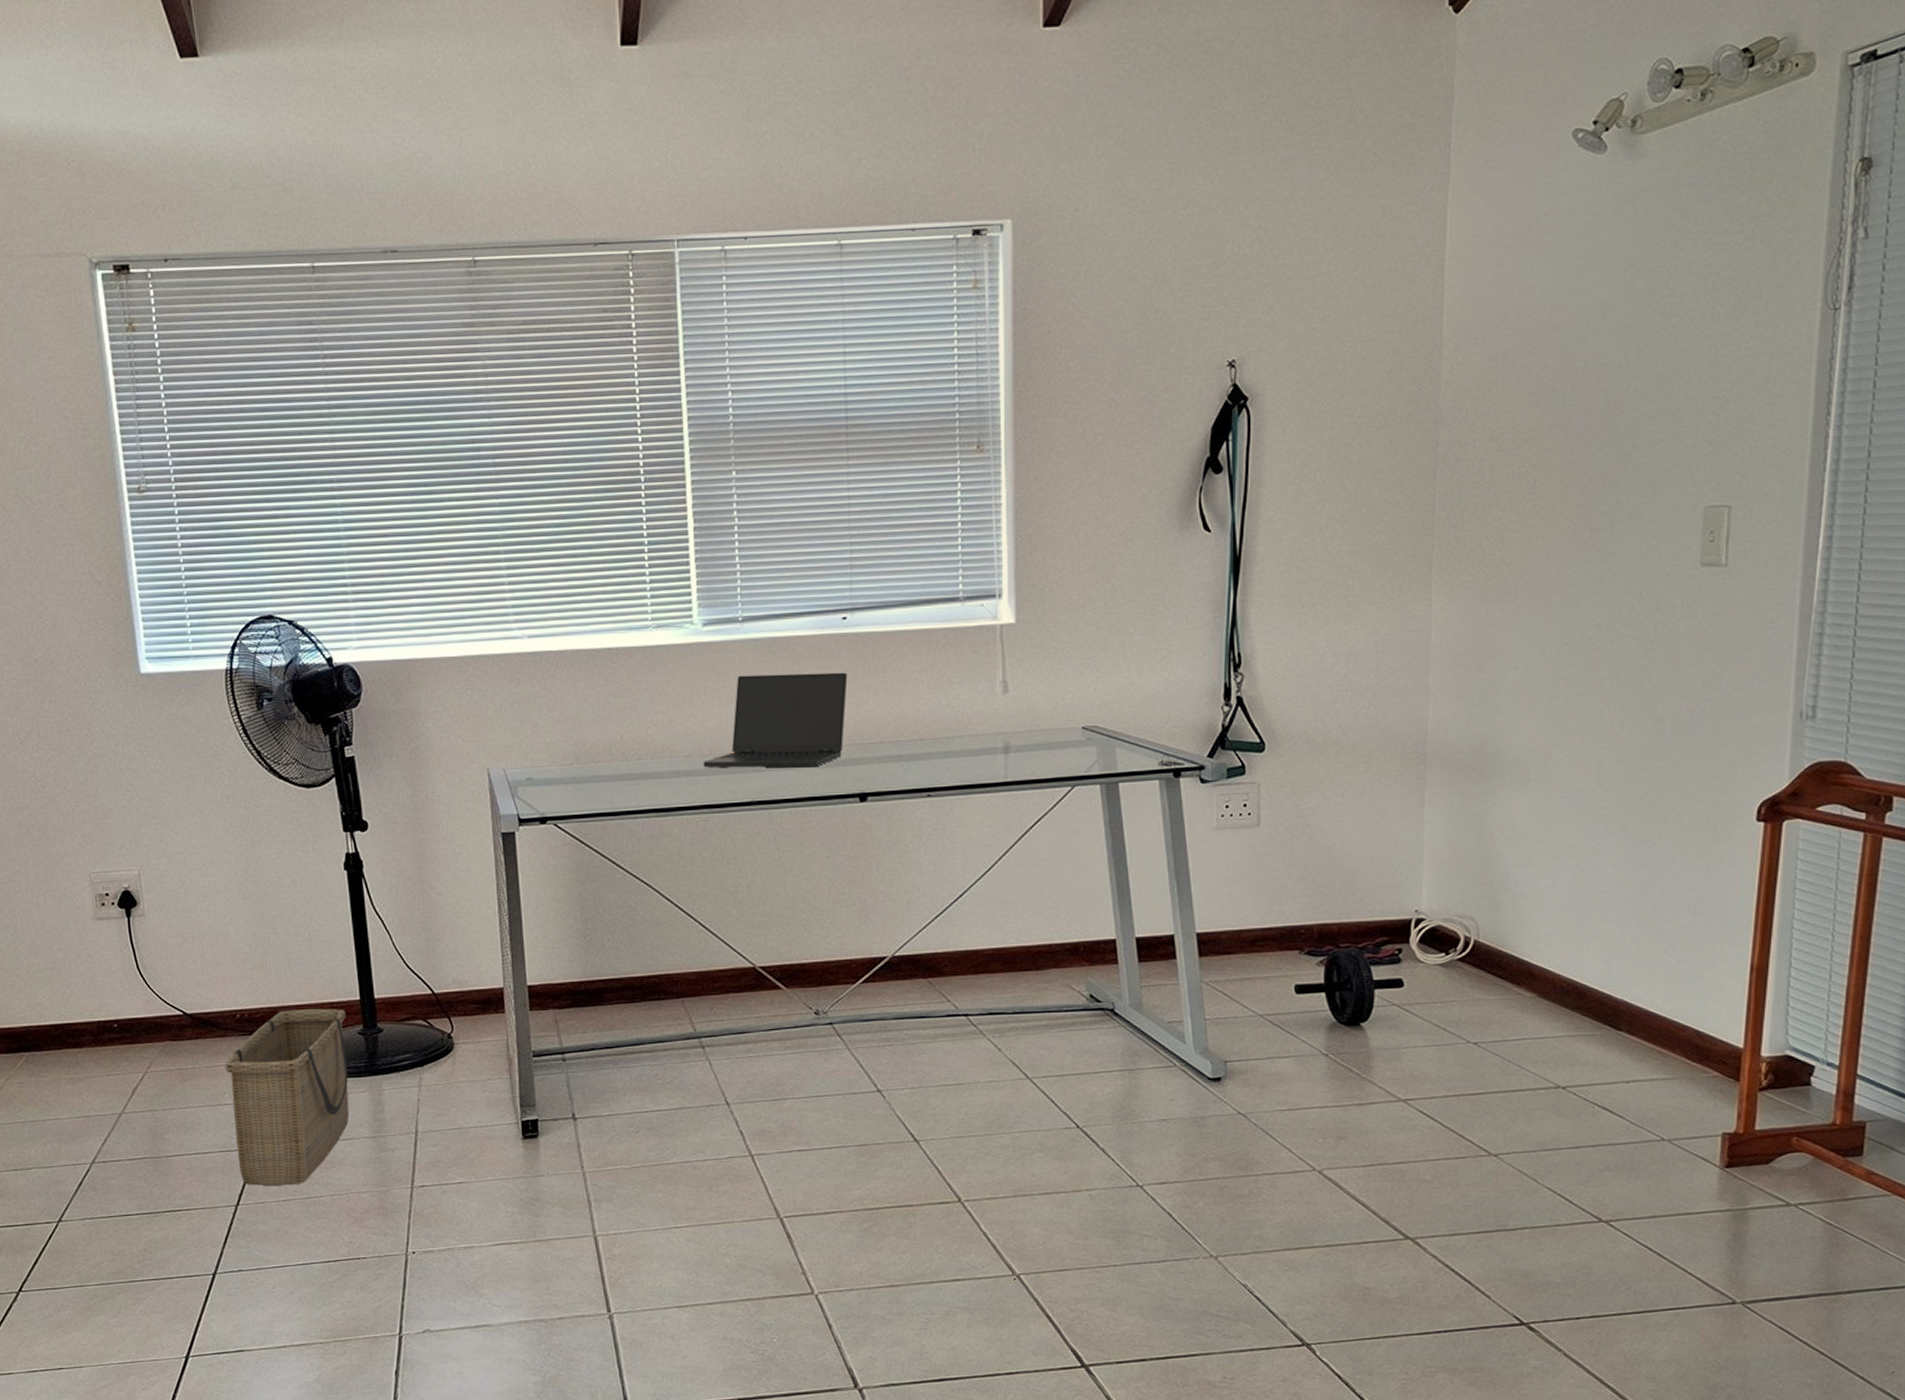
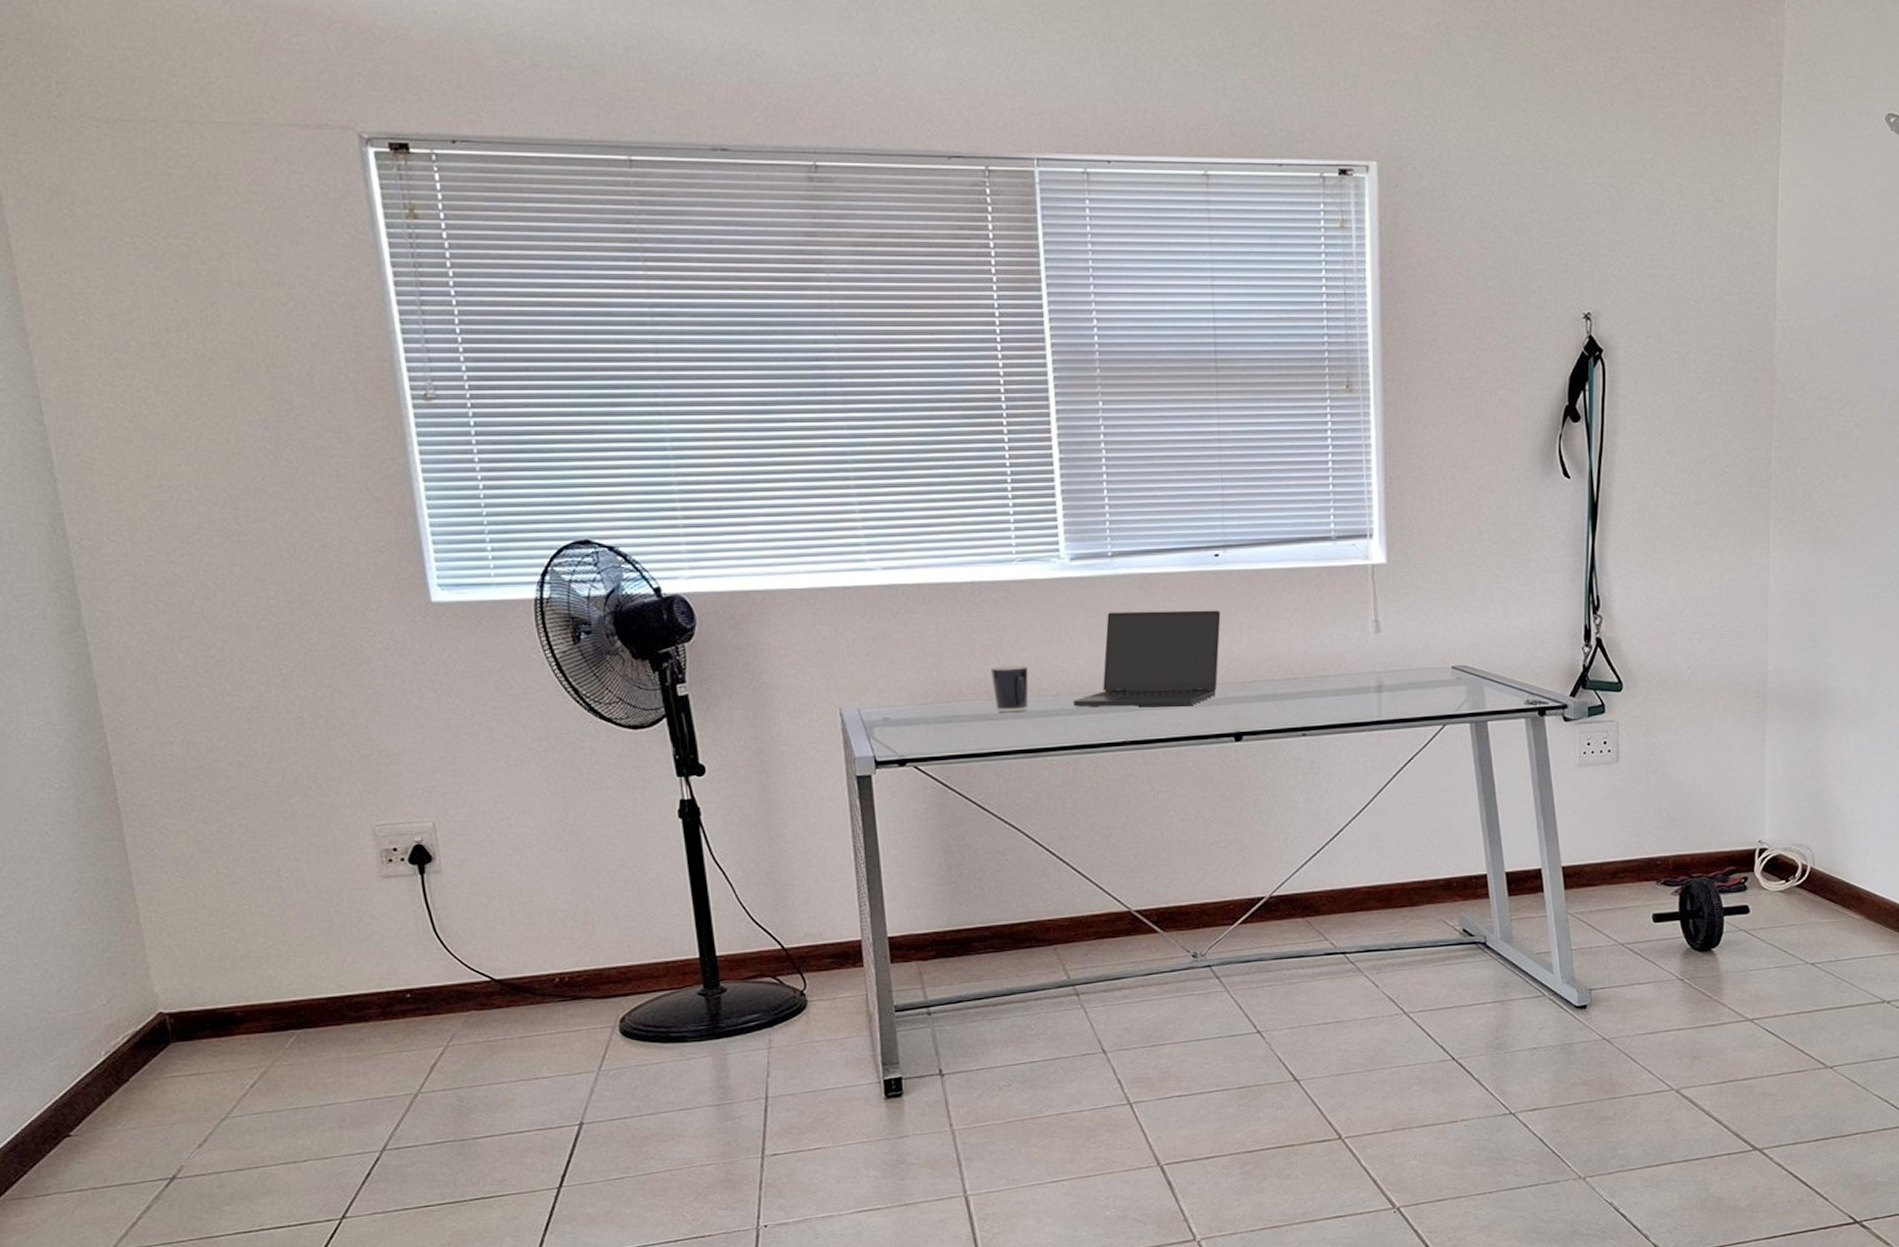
basket: present [225,1009,350,1186] -> none [542,968,690,1165]
mug: none [626,728,662,774] -> present [991,665,1029,713]

